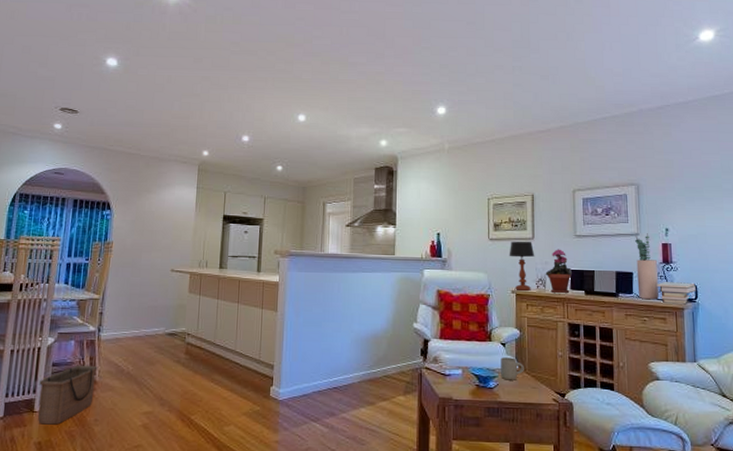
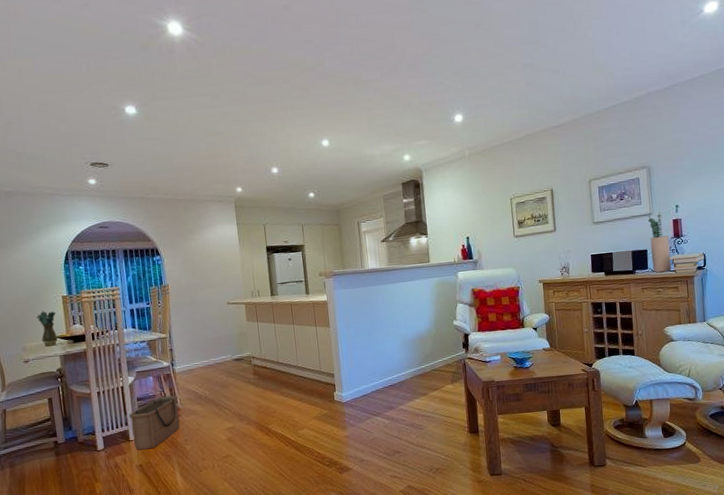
mug: present [501,357,524,381] -> none [533,339,555,359]
table lamp: present [509,241,535,292] -> none [534,233,558,281]
potted plant: present [545,249,573,294] -> none [568,237,593,278]

